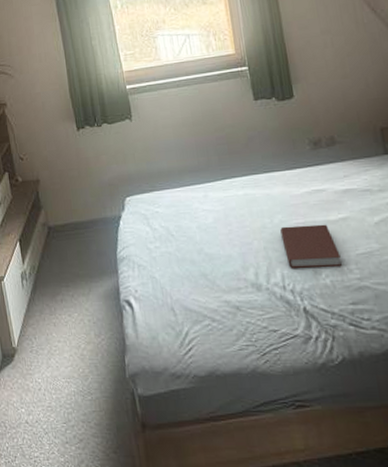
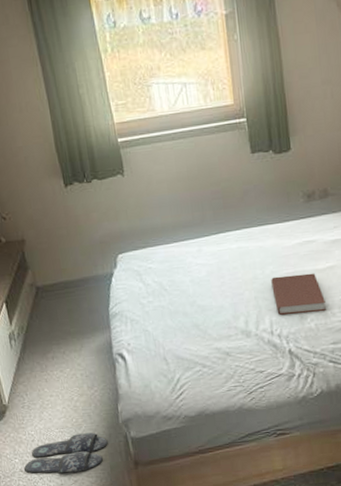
slippers: none [30,386,115,431] -> present [24,433,108,474]

